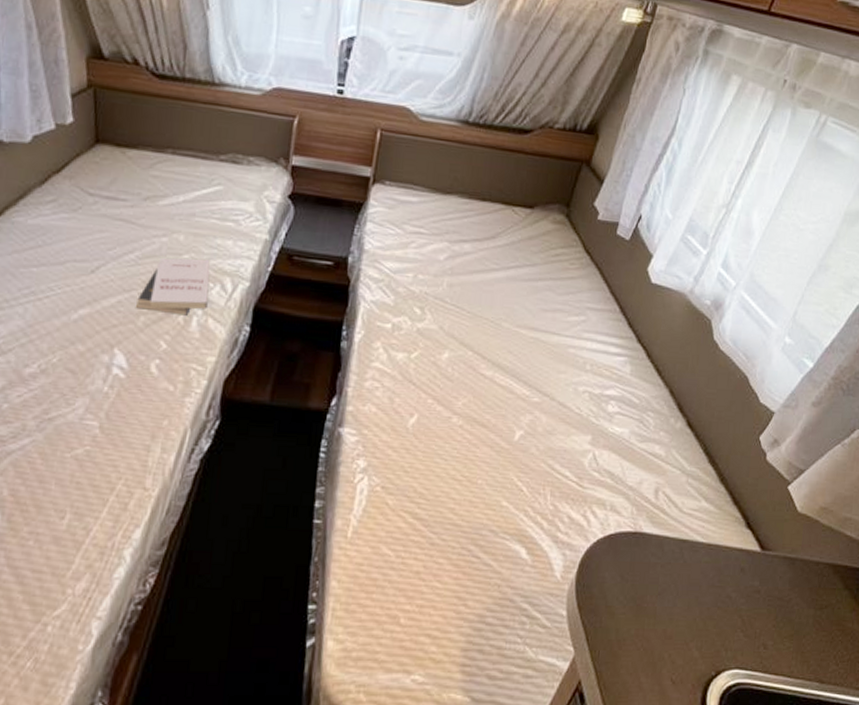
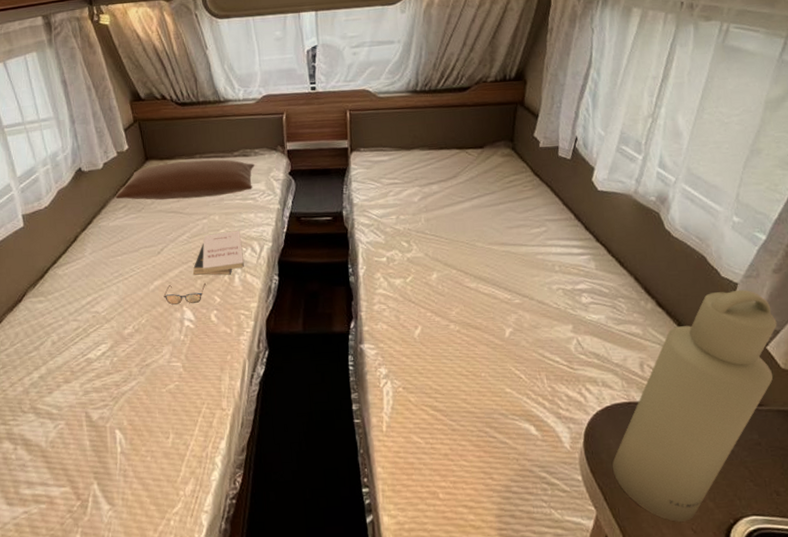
pillow: none [43,152,246,210] -> present [115,159,255,200]
glasses: none [89,317,152,347] -> present [163,282,207,305]
bottle: none [601,419,804,670] -> present [612,289,777,522]

